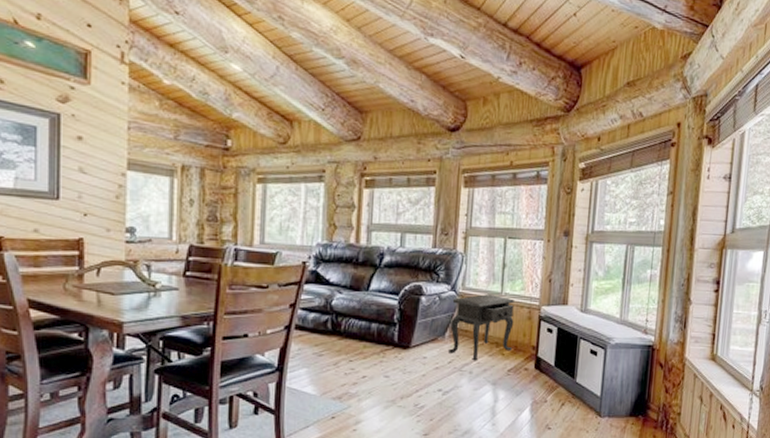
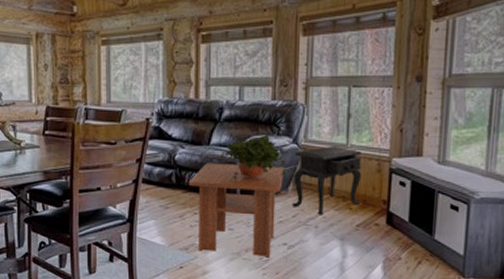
coffee table: none [344,309,443,405] -> present [188,163,285,258]
potted plant: none [378,280,446,327] -> present [219,133,288,180]

